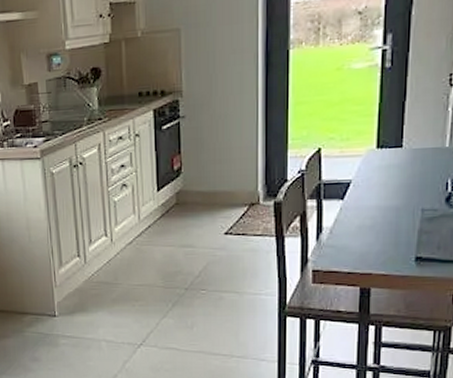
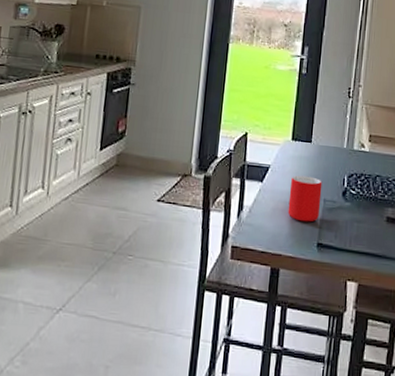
mug: none [376,186,419,236] -> present [288,175,322,222]

